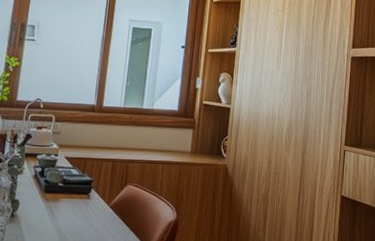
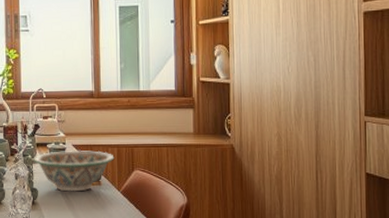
decorative bowl: none [18,162,108,205] -> present [33,149,115,192]

